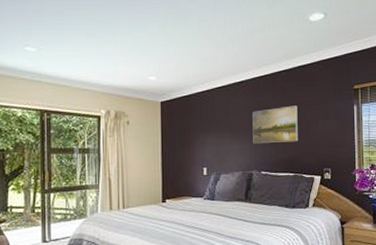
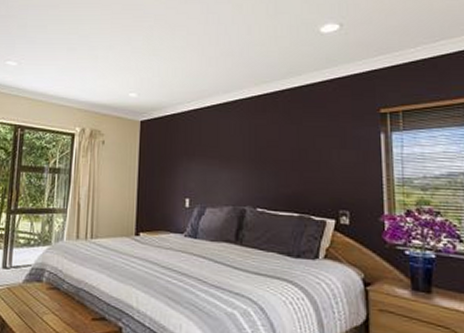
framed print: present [252,106,298,144] -> none [247,131,305,175]

